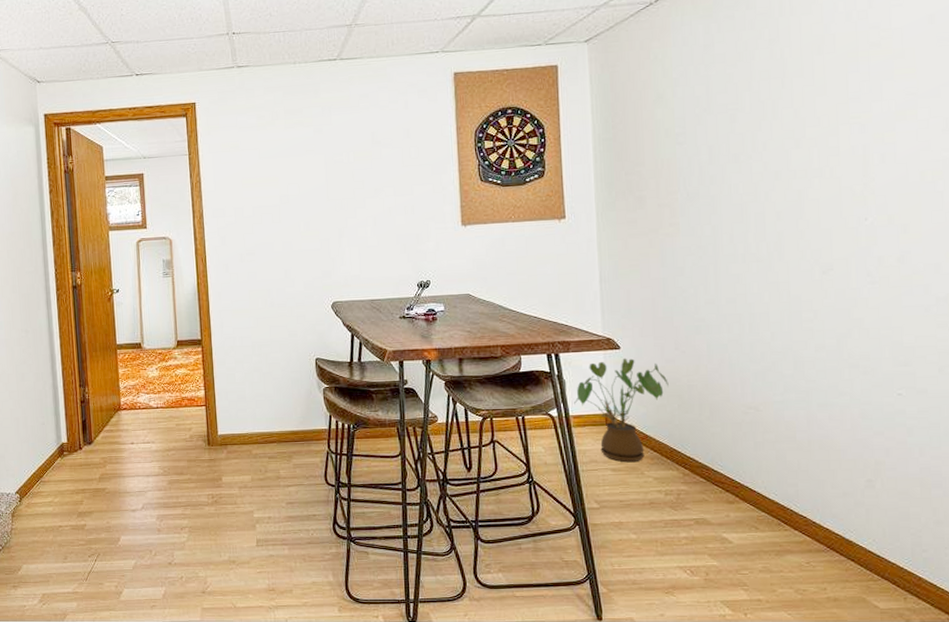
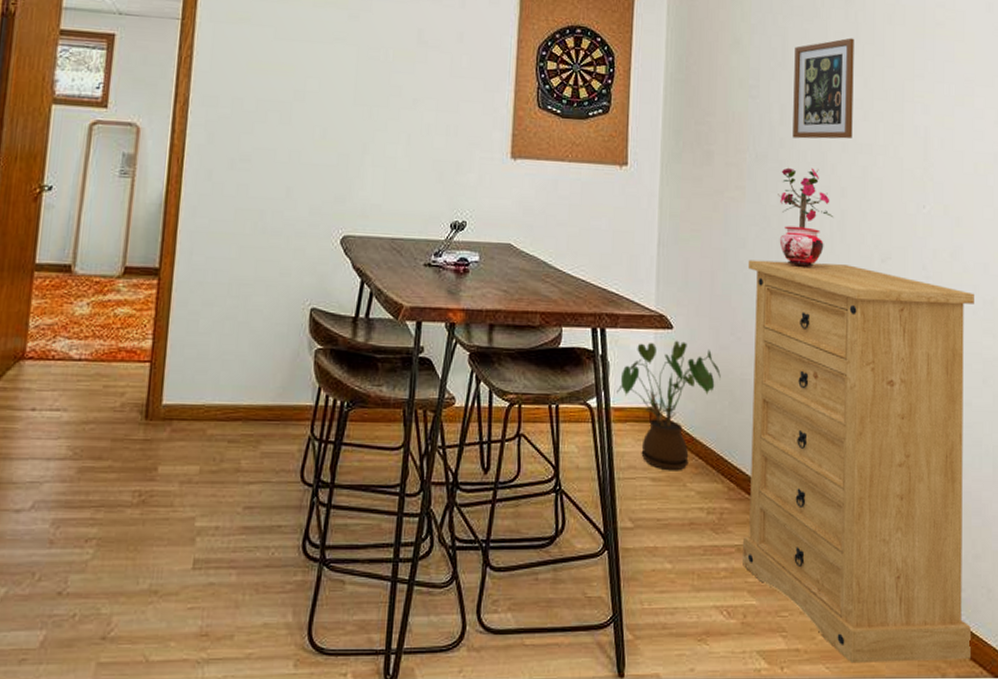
dresser: none [686,279,936,611] -> present [743,259,974,664]
potted plant: none [712,198,770,286] -> present [778,167,834,267]
picture frame: none [719,74,785,174] -> present [792,38,854,139]

